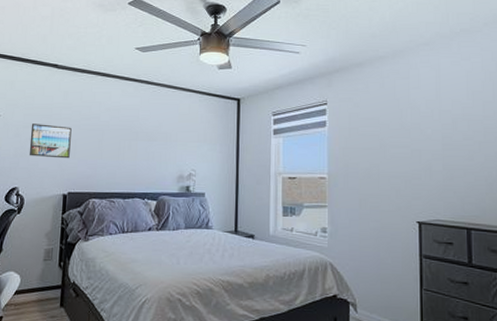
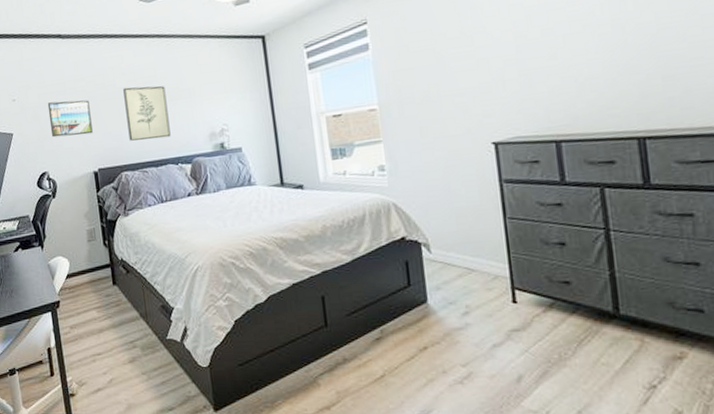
wall art: none [103,122,145,174] -> present [123,86,171,141]

